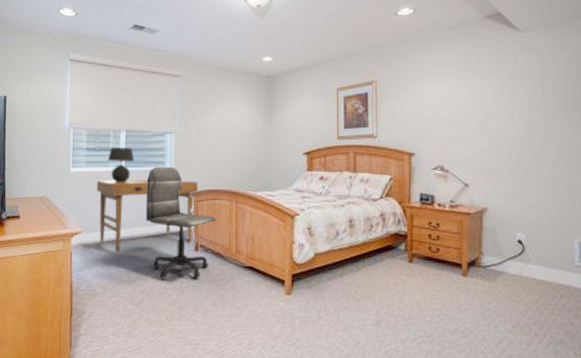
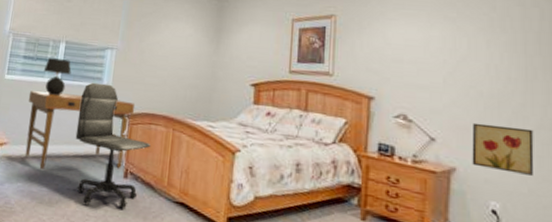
wall art: none [499,166,553,207] -> present [472,122,534,176]

